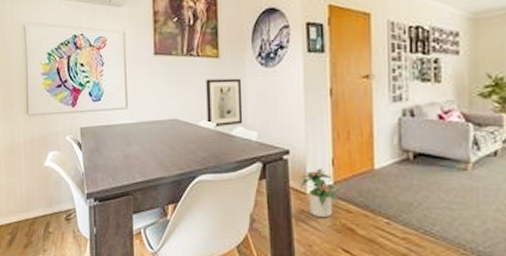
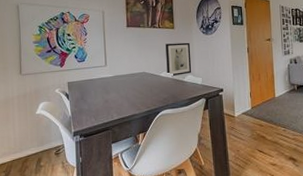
potted plant: present [299,168,338,217] -> none [230,99,255,131]

